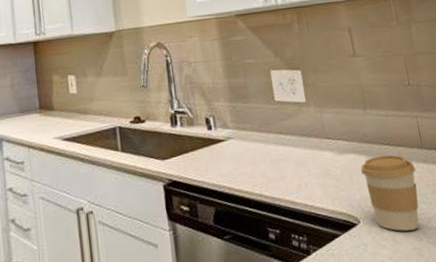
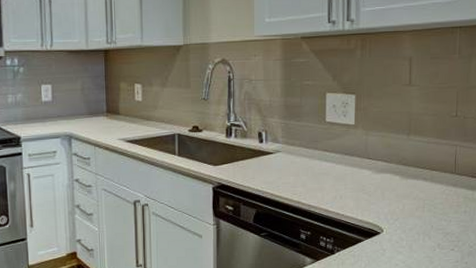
coffee cup: present [361,155,420,231] -> none [394,177,444,242]

